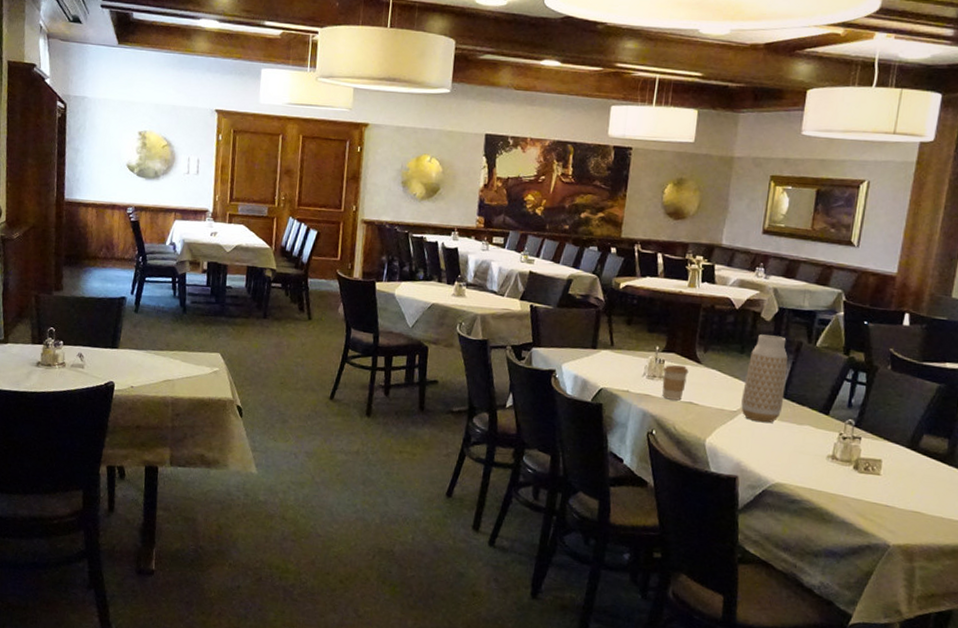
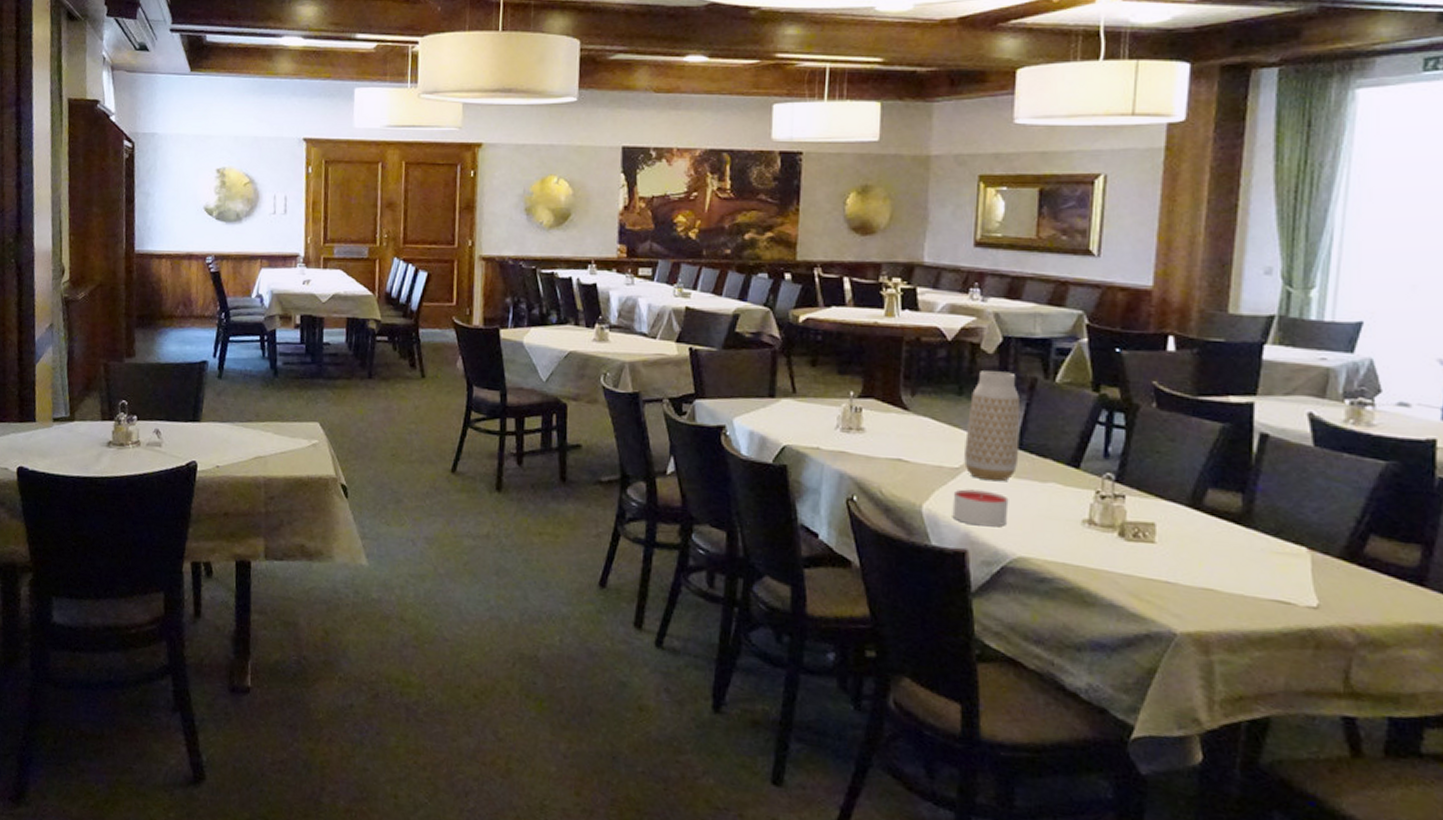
coffee cup: present [662,365,689,401] -> none [860,413,894,458]
candle: none [728,428,773,459] -> present [952,489,1009,527]

